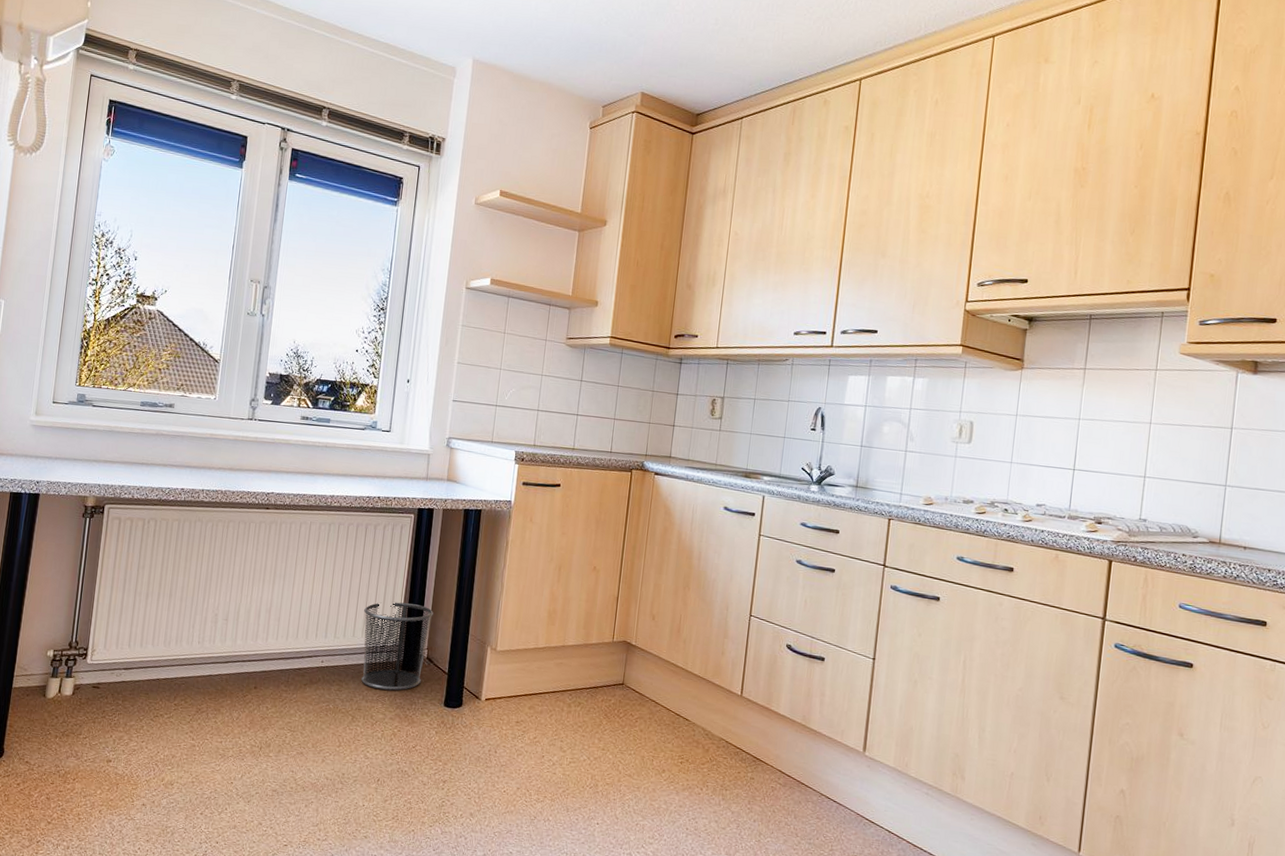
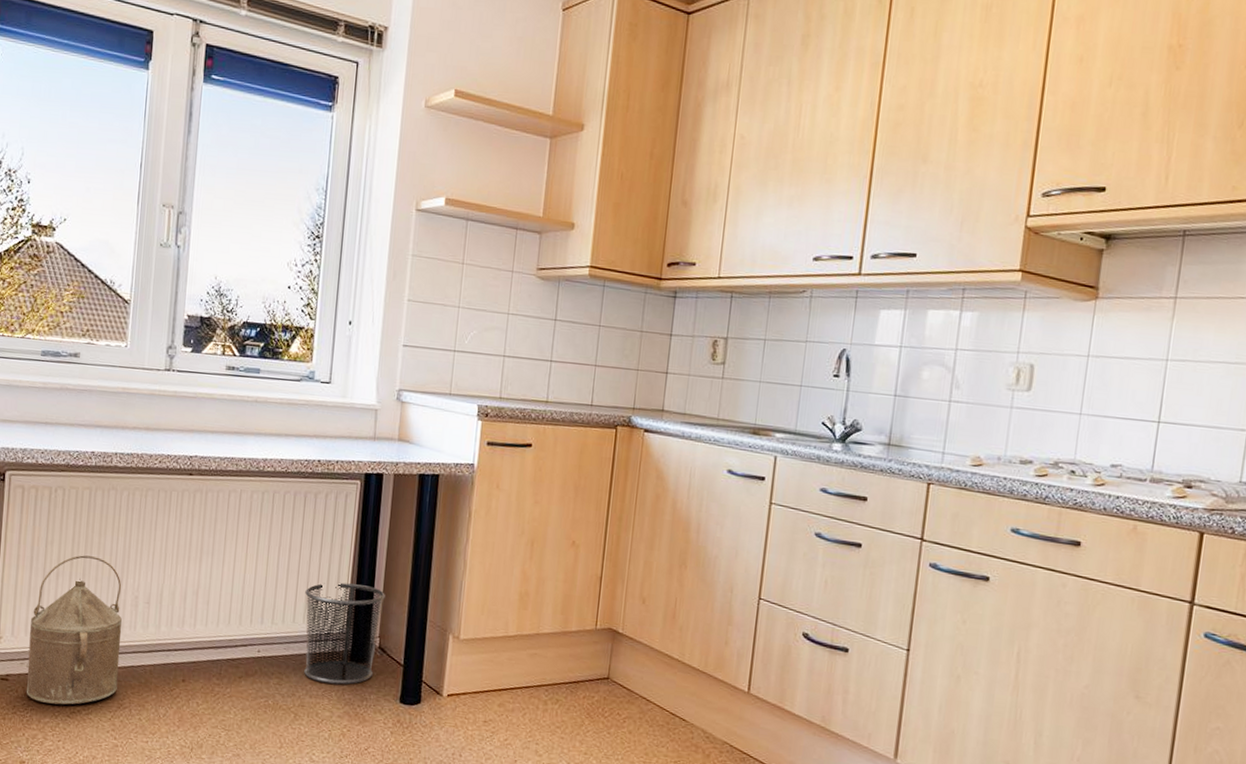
watering can: none [115,578,204,710] -> present [26,555,122,705]

